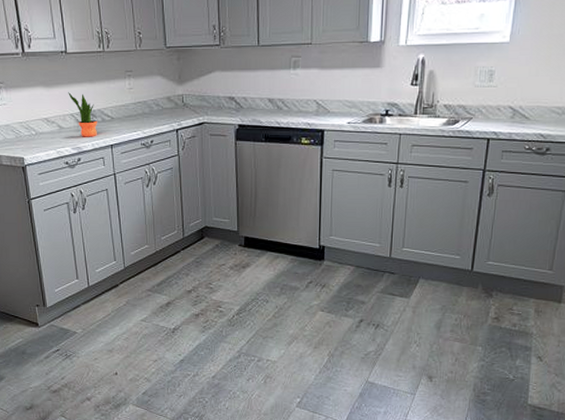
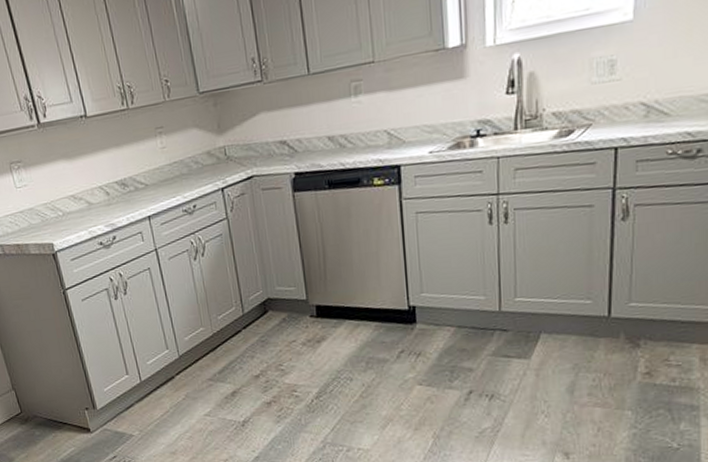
potted plant: present [68,92,98,137] -> none [93,161,131,212]

